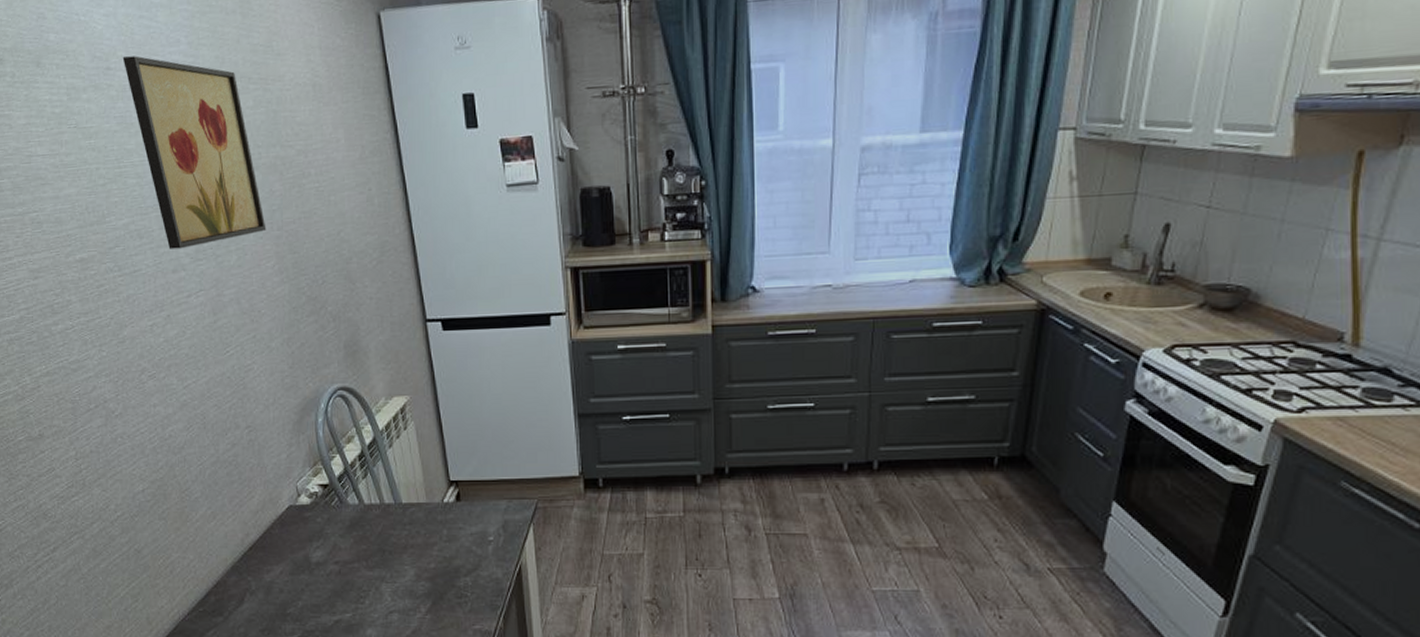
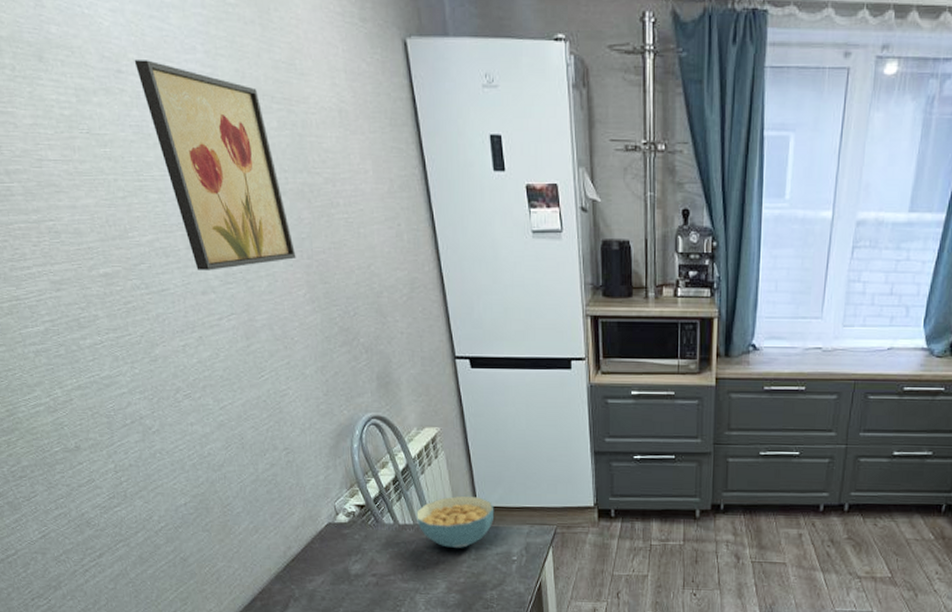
cereal bowl: none [383,469,468,529] -> present [416,495,495,548]

